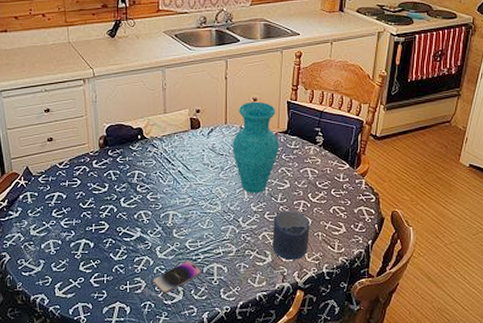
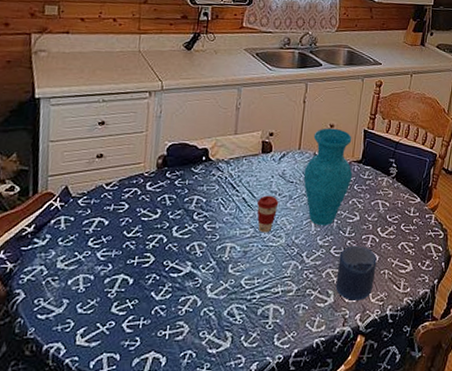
smartphone: present [152,260,202,294] -> none [196,301,256,341]
coffee cup: none [191,168,212,202] -> present [256,195,279,233]

